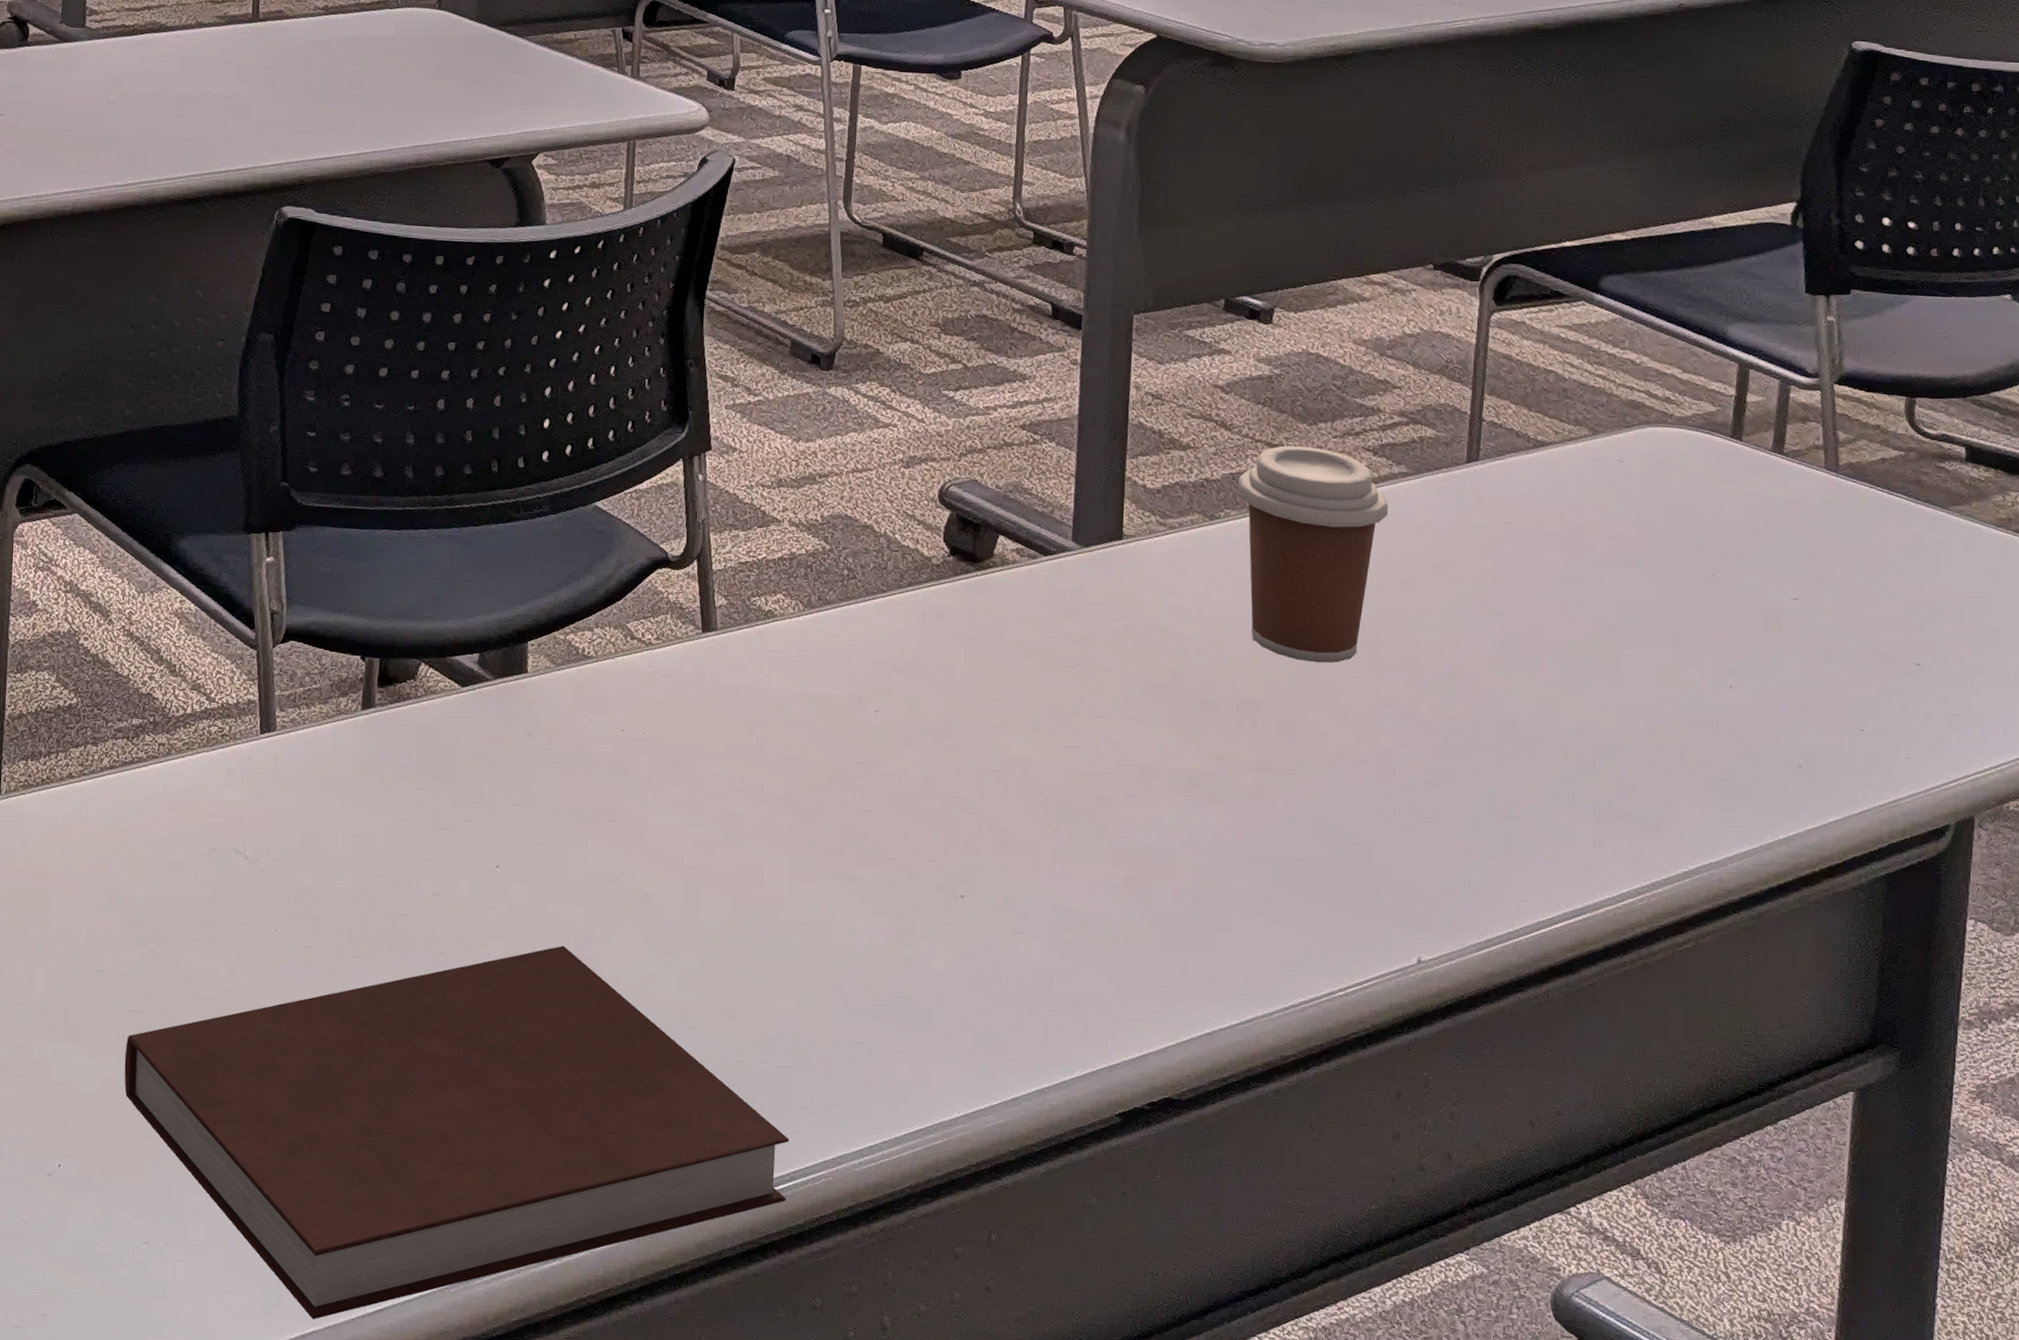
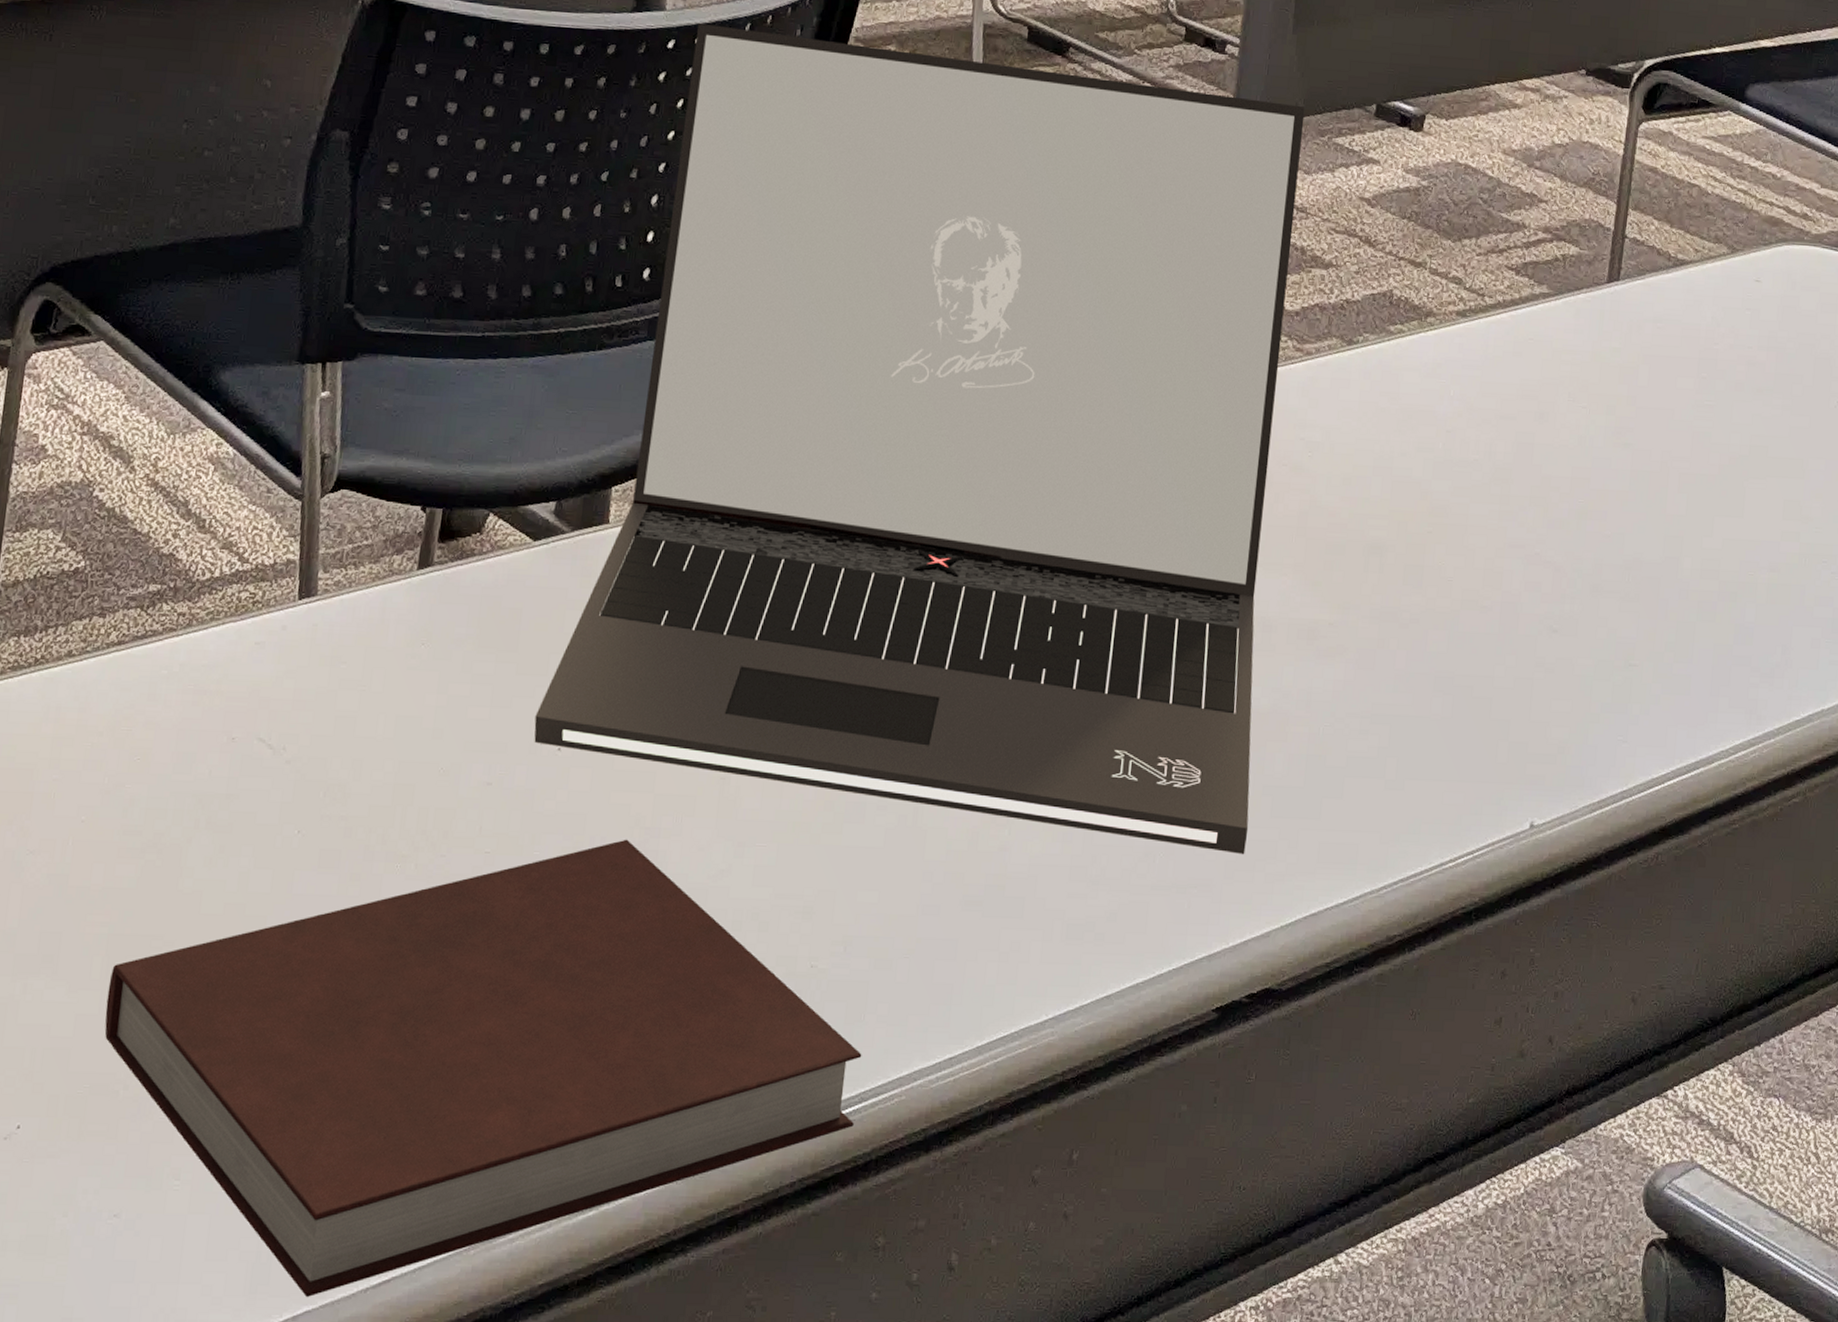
laptop: none [474,236,1155,977] -> present [534,24,1305,854]
coffee cup: present [1238,446,1389,663] -> none [1378,264,1528,501]

